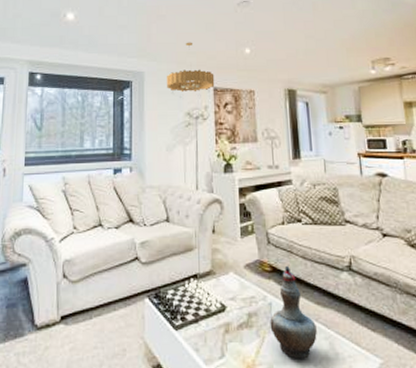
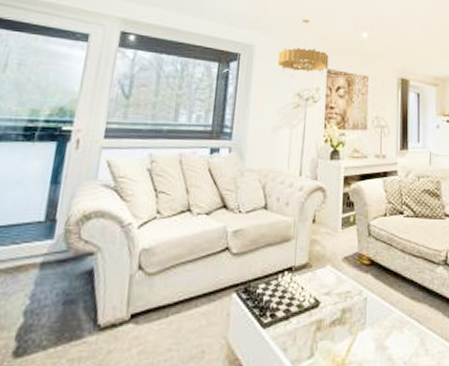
decorative vase: present [270,265,317,358] -> none [363,258,409,355]

